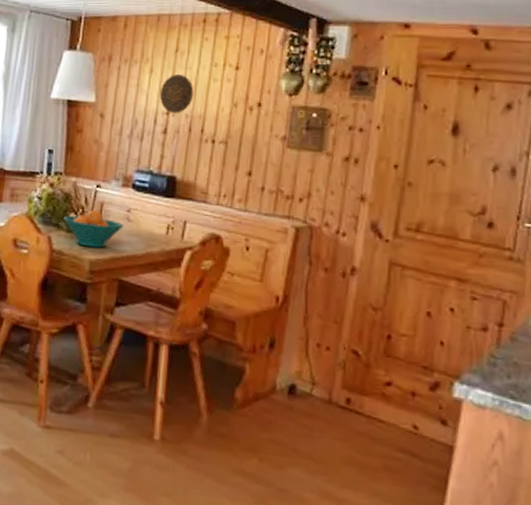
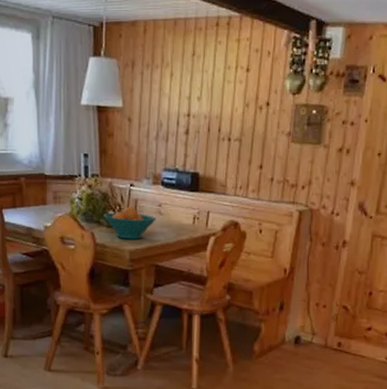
decorative plate: present [159,74,194,114] -> none [180,78,211,116]

